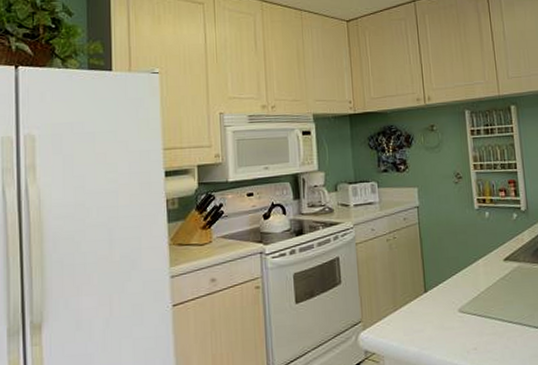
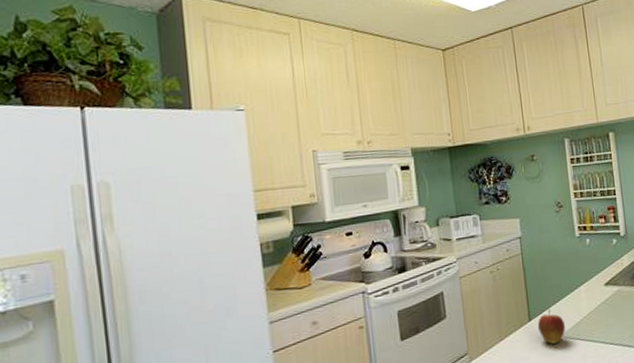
fruit: none [433,281,462,318] -> present [537,309,565,344]

